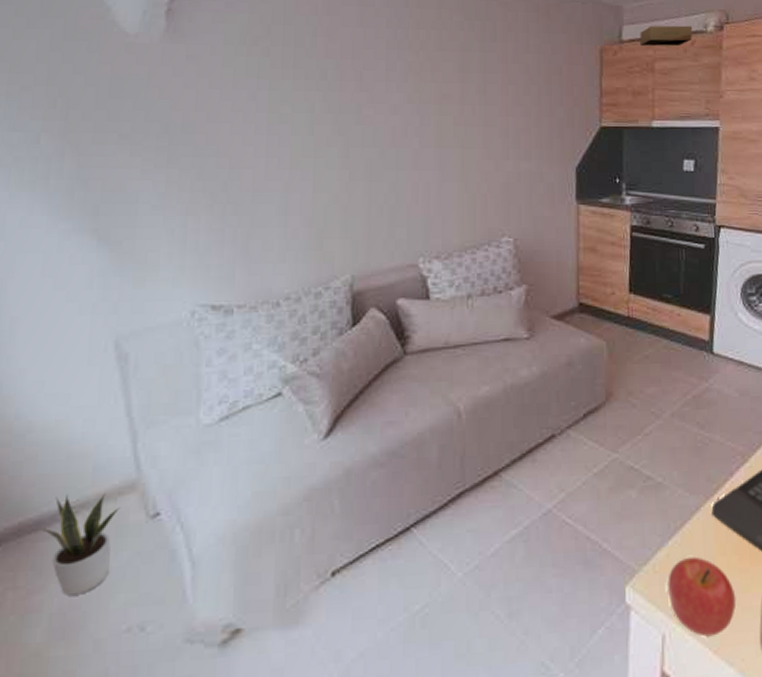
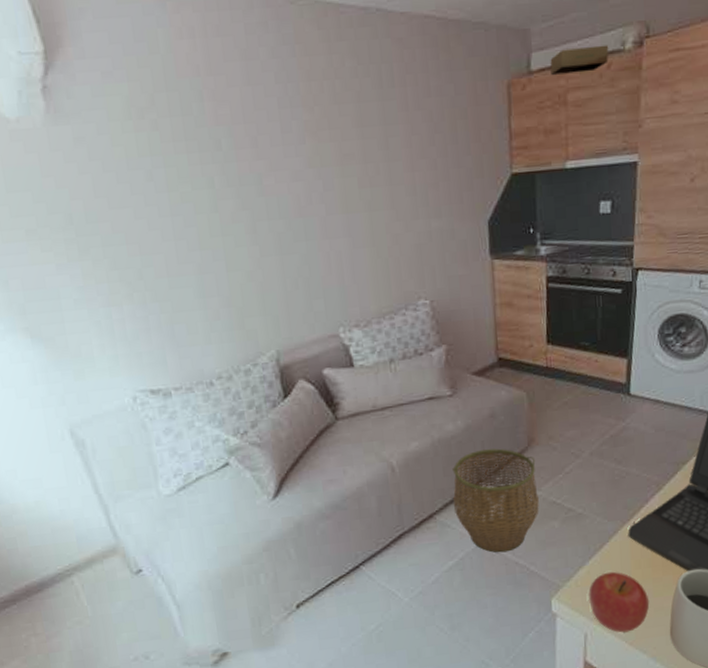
potted plant: present [35,493,120,596] -> none [40,557,110,637]
basket: none [521,400,615,524] -> present [452,448,539,553]

